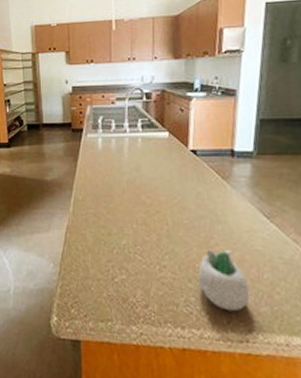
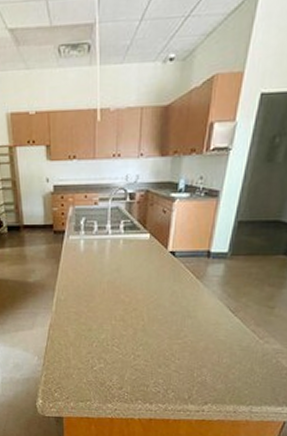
succulent planter: present [198,249,250,312] -> none [167,340,210,389]

